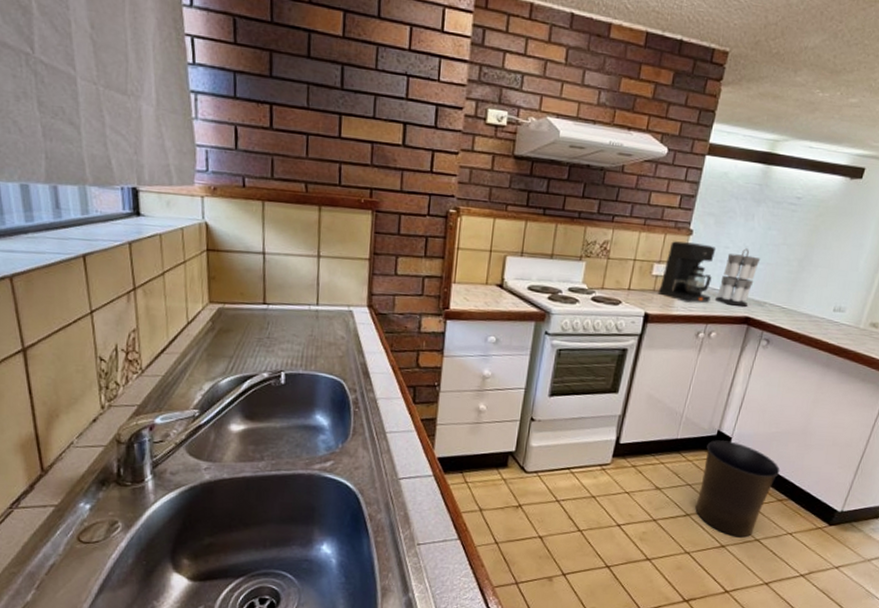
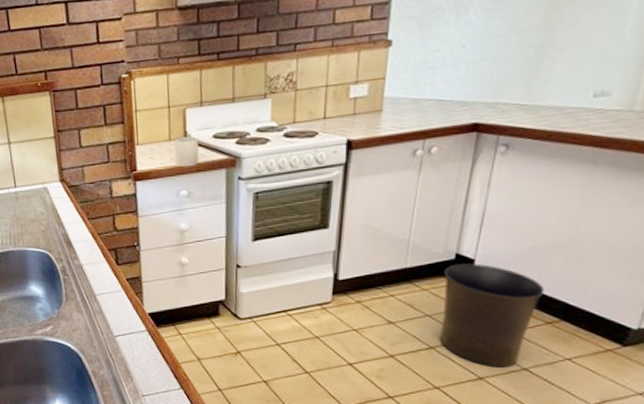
mug: none [488,283,514,314] -> present [174,136,200,168]
coffee maker: present [657,241,717,303] -> none [359,52,425,121]
spice rack: present [714,248,761,308] -> none [430,46,484,114]

